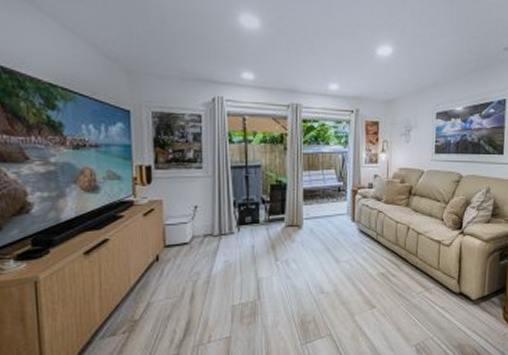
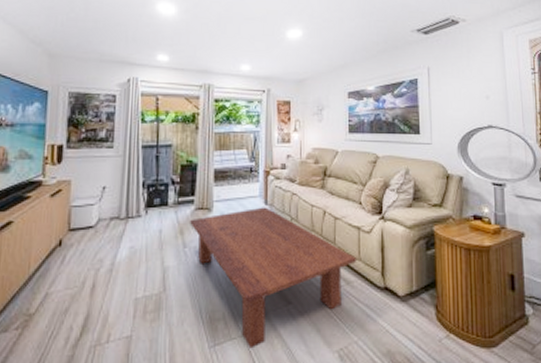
coffee table: none [281,224,437,345] -> present [190,207,357,349]

